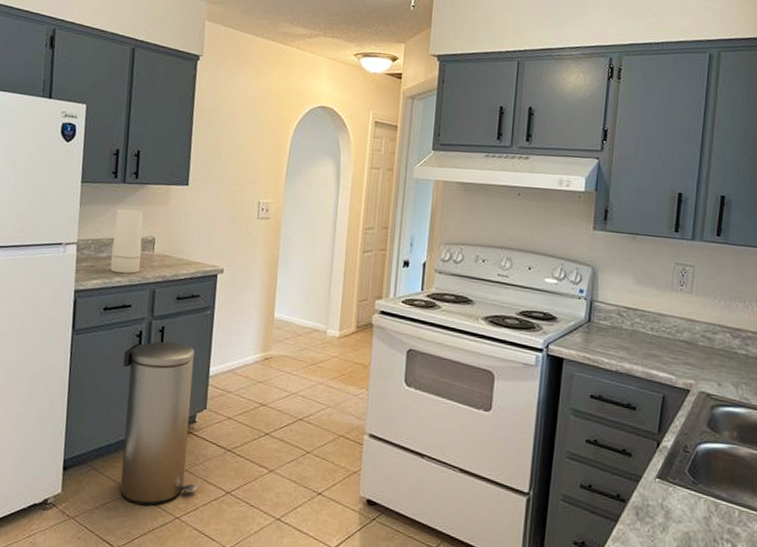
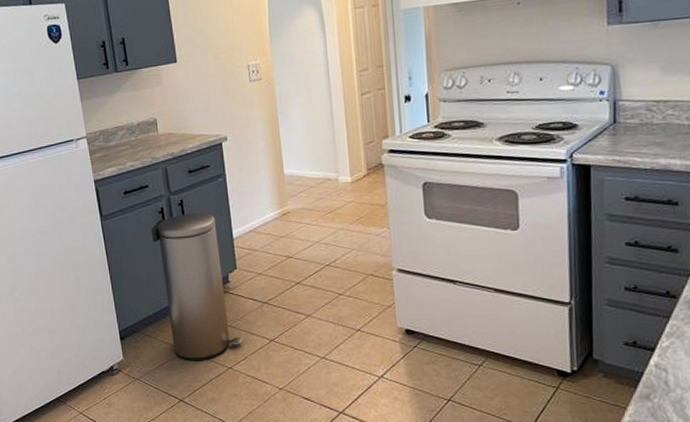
canister: present [110,208,144,274] -> none [116,95,149,158]

